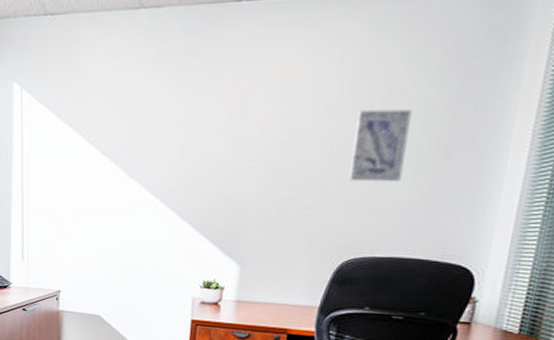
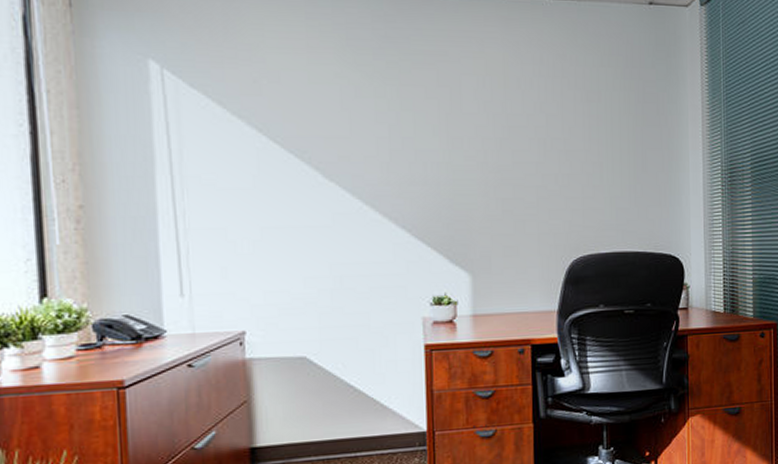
wall art: present [349,109,412,182] -> none [564,110,611,179]

